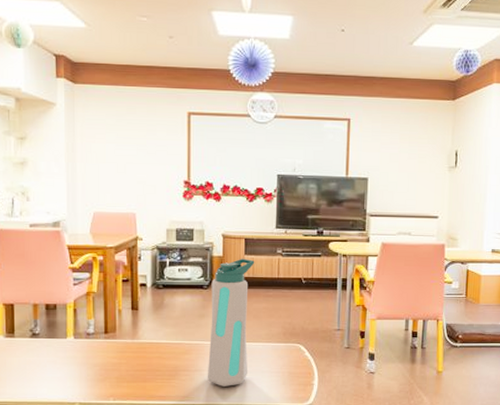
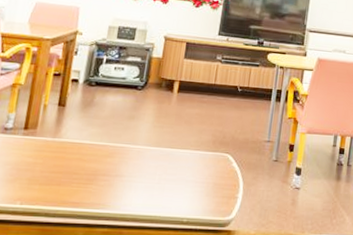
water bottle: present [207,258,255,386] -> none [127,61,194,195]

